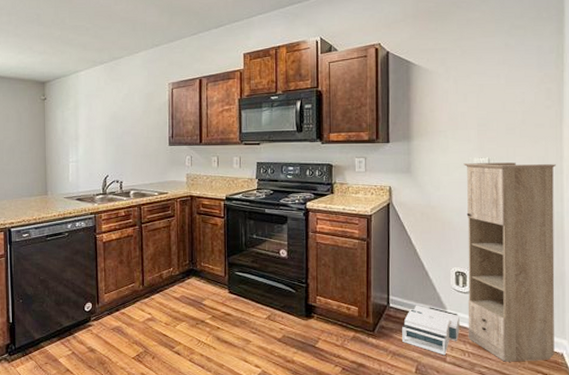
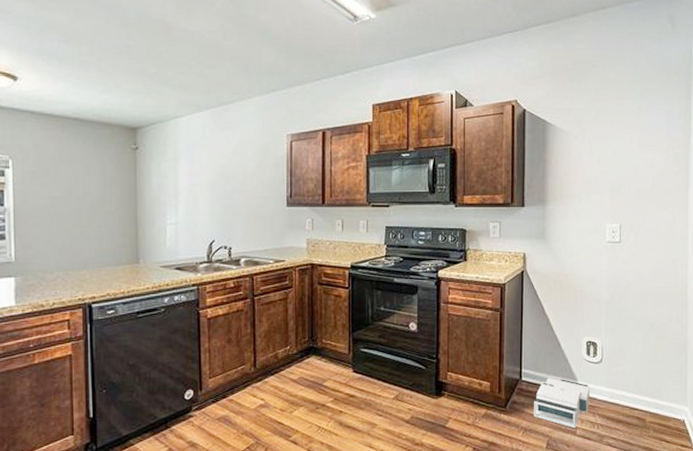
storage cabinet: present [463,162,556,362] -> none [596,229,682,432]

